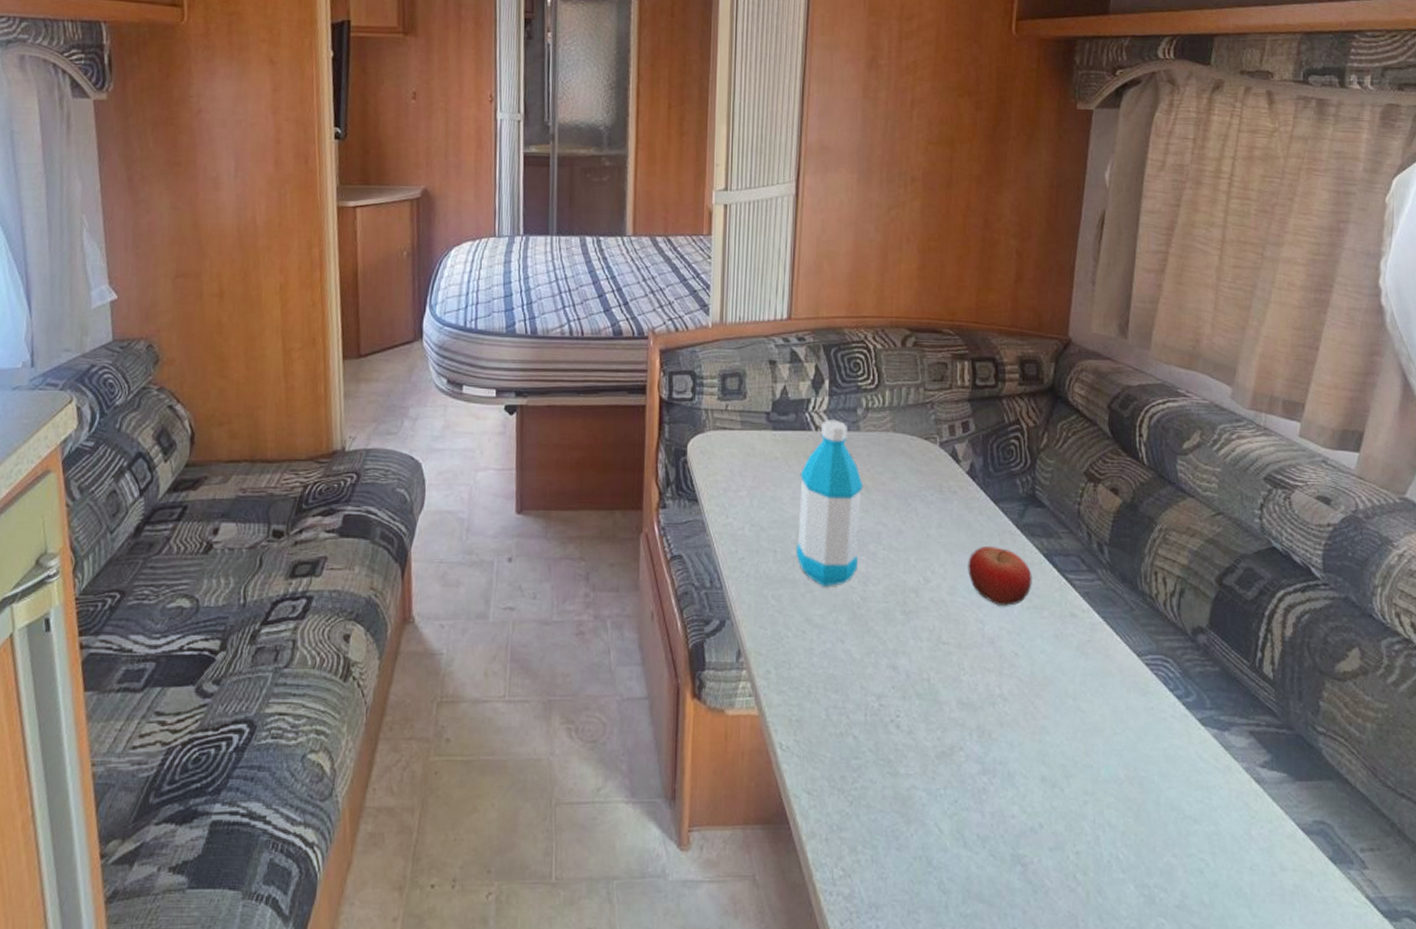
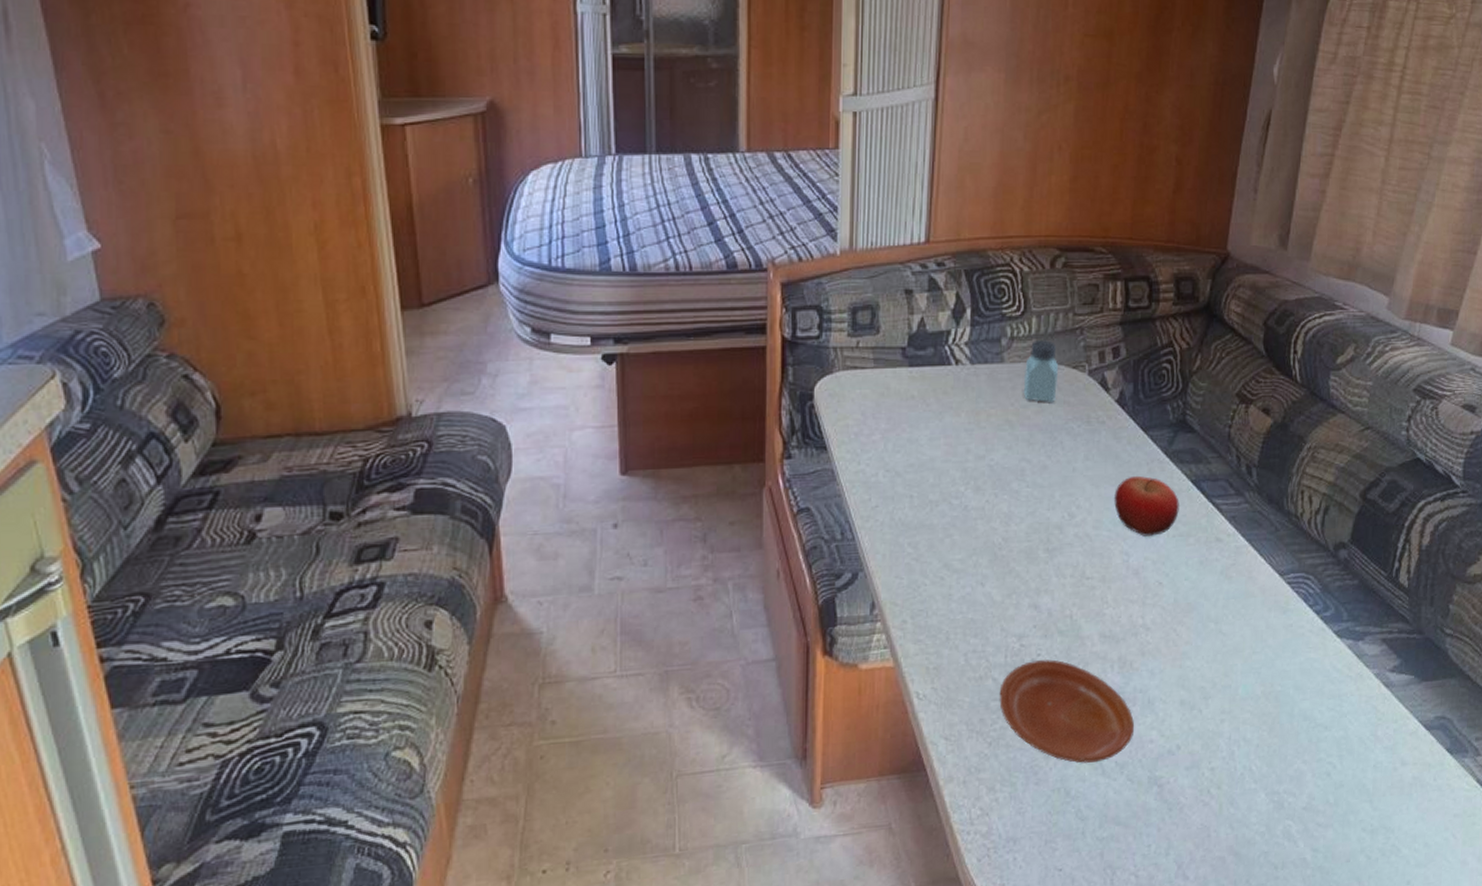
water bottle: present [796,419,864,587] -> none [934,352,1007,531]
plate: none [860,722,994,833] -> present [999,659,1134,763]
saltshaker: none [878,412,912,470] -> present [1023,340,1059,402]

